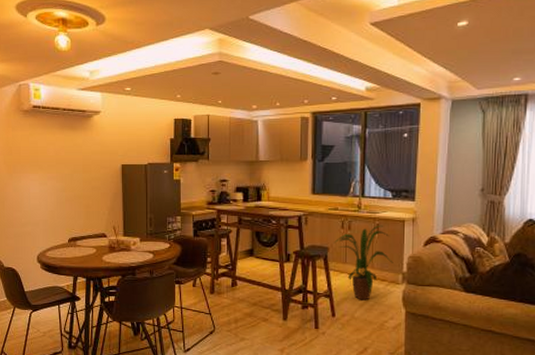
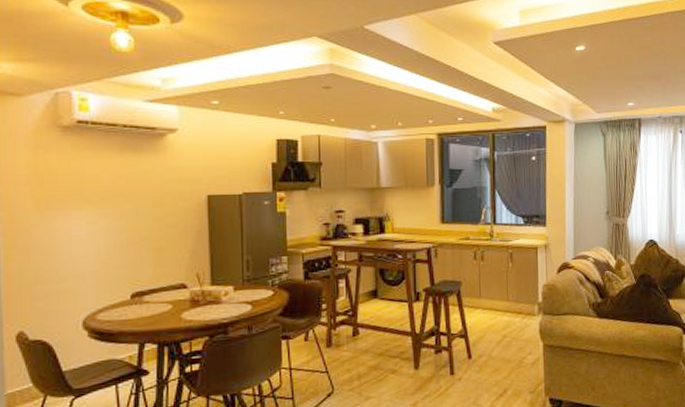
house plant: present [333,225,394,300] -> none [466,253,529,337]

